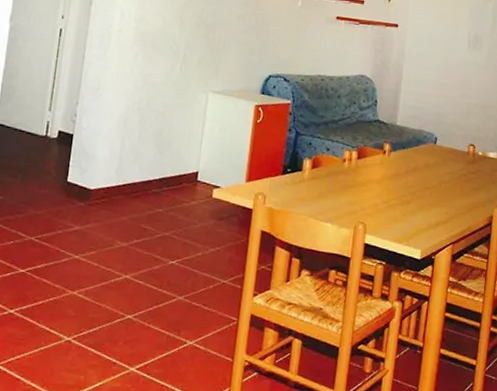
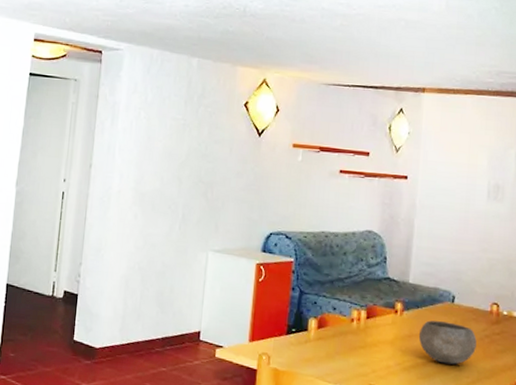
bowl: none [404,160,455,202] -> present [418,320,477,365]

